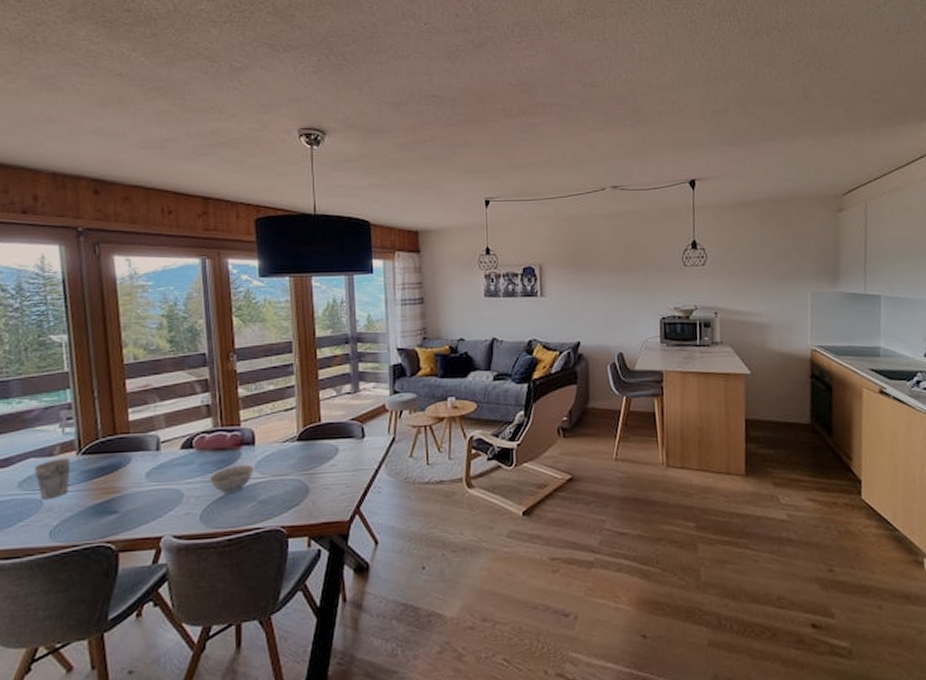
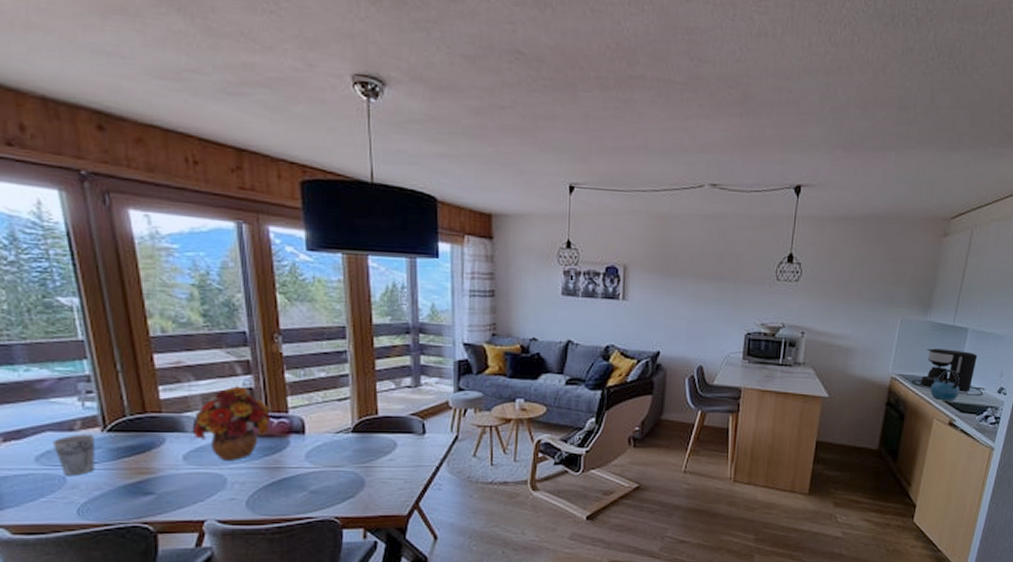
flower arrangement: none [155,404,226,476] -> present [192,386,272,460]
bowl: present [210,464,254,494] -> none [255,453,305,482]
coffee maker: none [833,317,912,362] -> present [912,348,986,396]
kettle: none [853,337,885,369] -> present [930,369,960,401]

